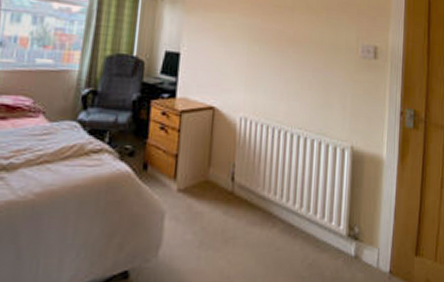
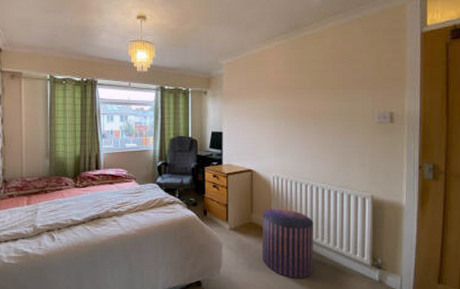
pouf: none [218,160,285,260] -> present [262,208,313,279]

